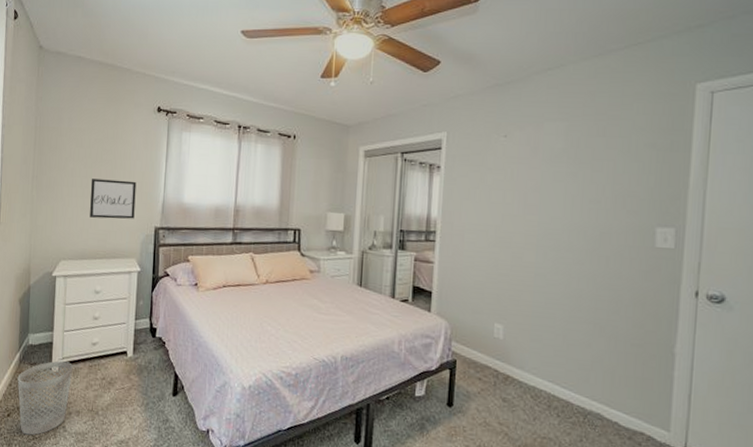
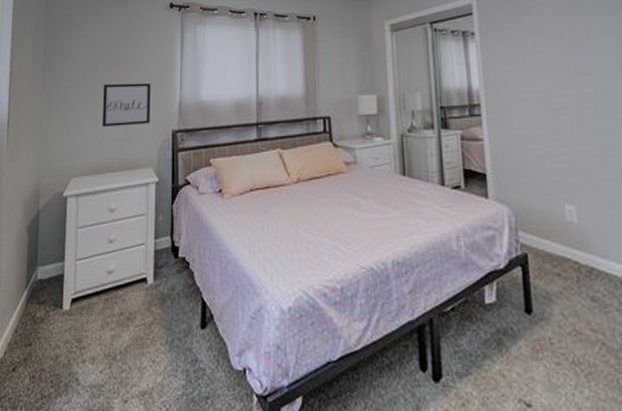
wastebasket: present [17,361,74,435] -> none [24,296,87,394]

